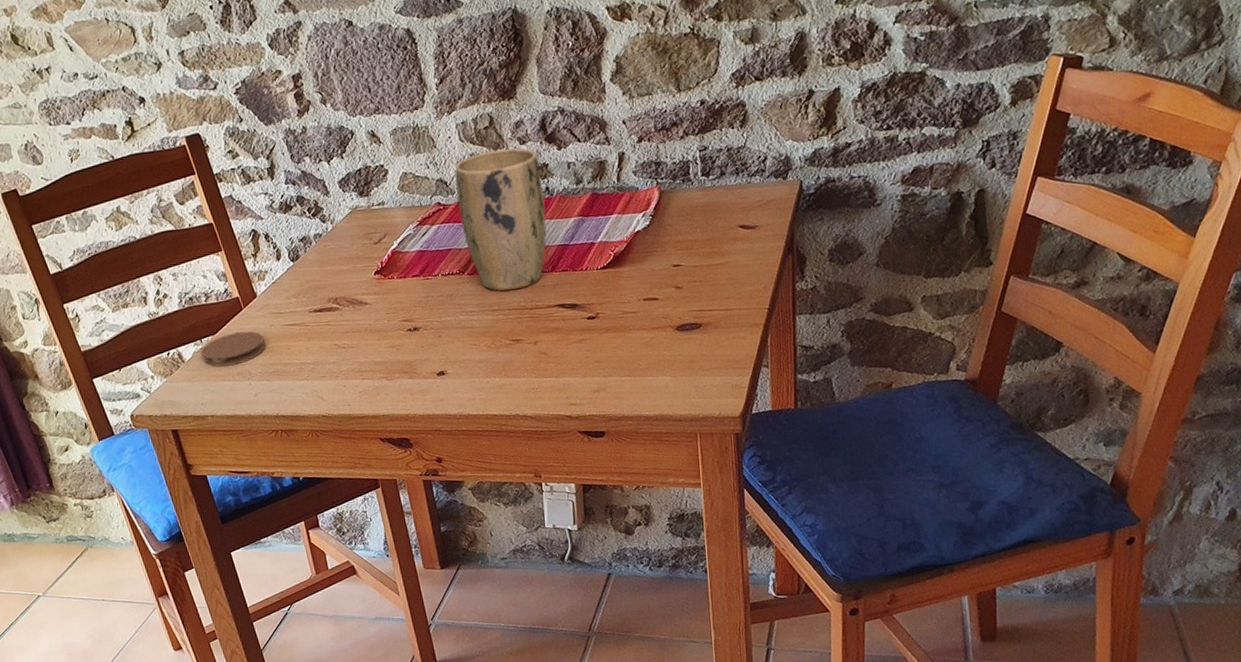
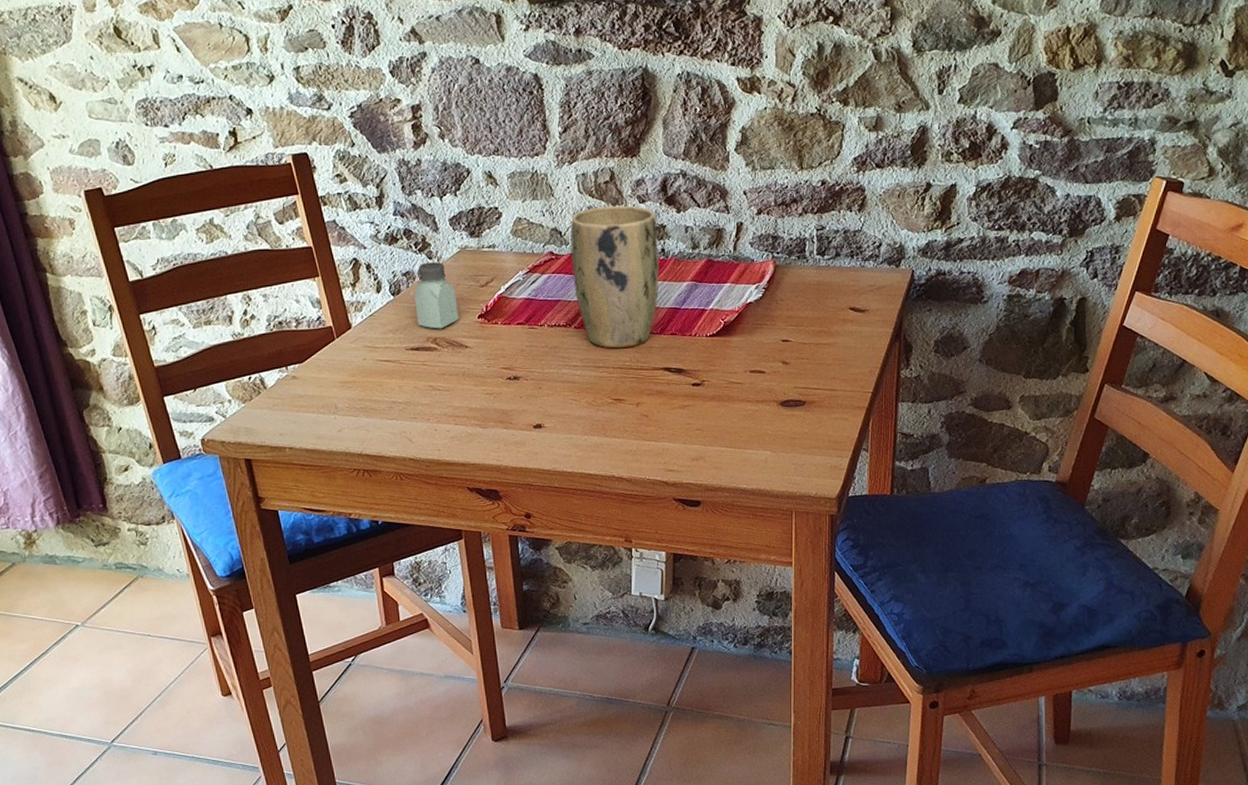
coaster: present [200,331,266,367] -> none [285,363,356,397]
saltshaker: none [312,224,356,290] -> present [415,262,458,329]

